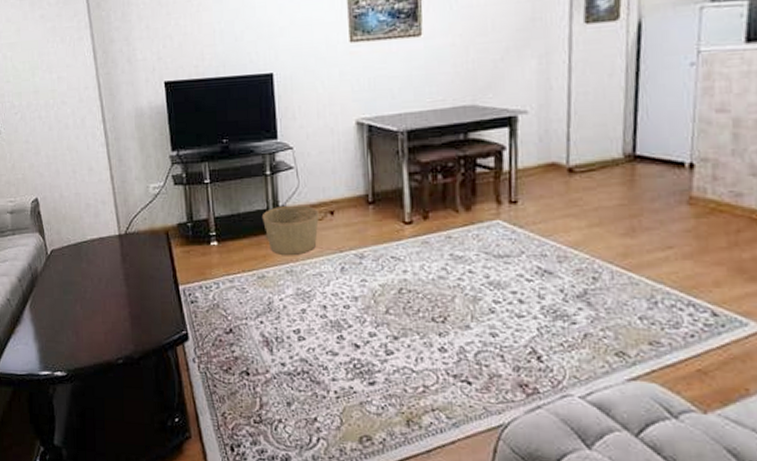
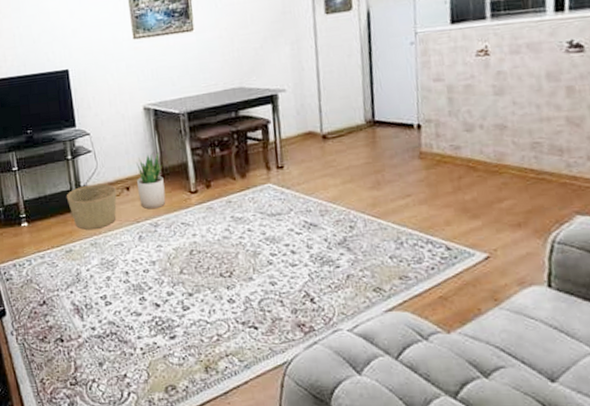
planter: none [343,173,375,238] -> present [136,151,166,210]

